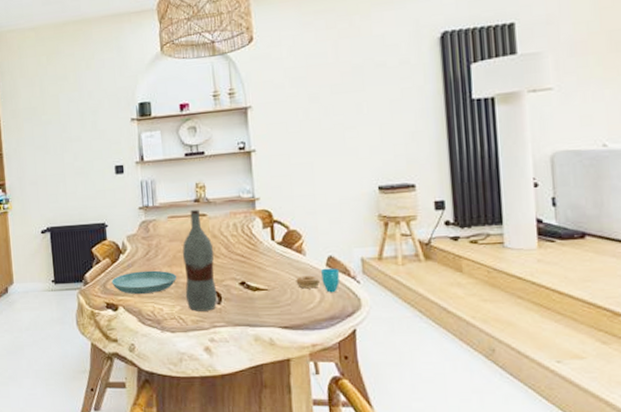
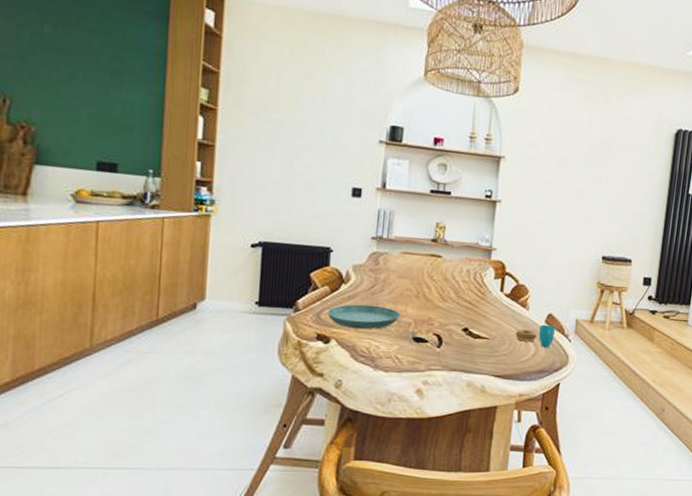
bottle: present [182,209,218,311] -> none [405,248,443,354]

